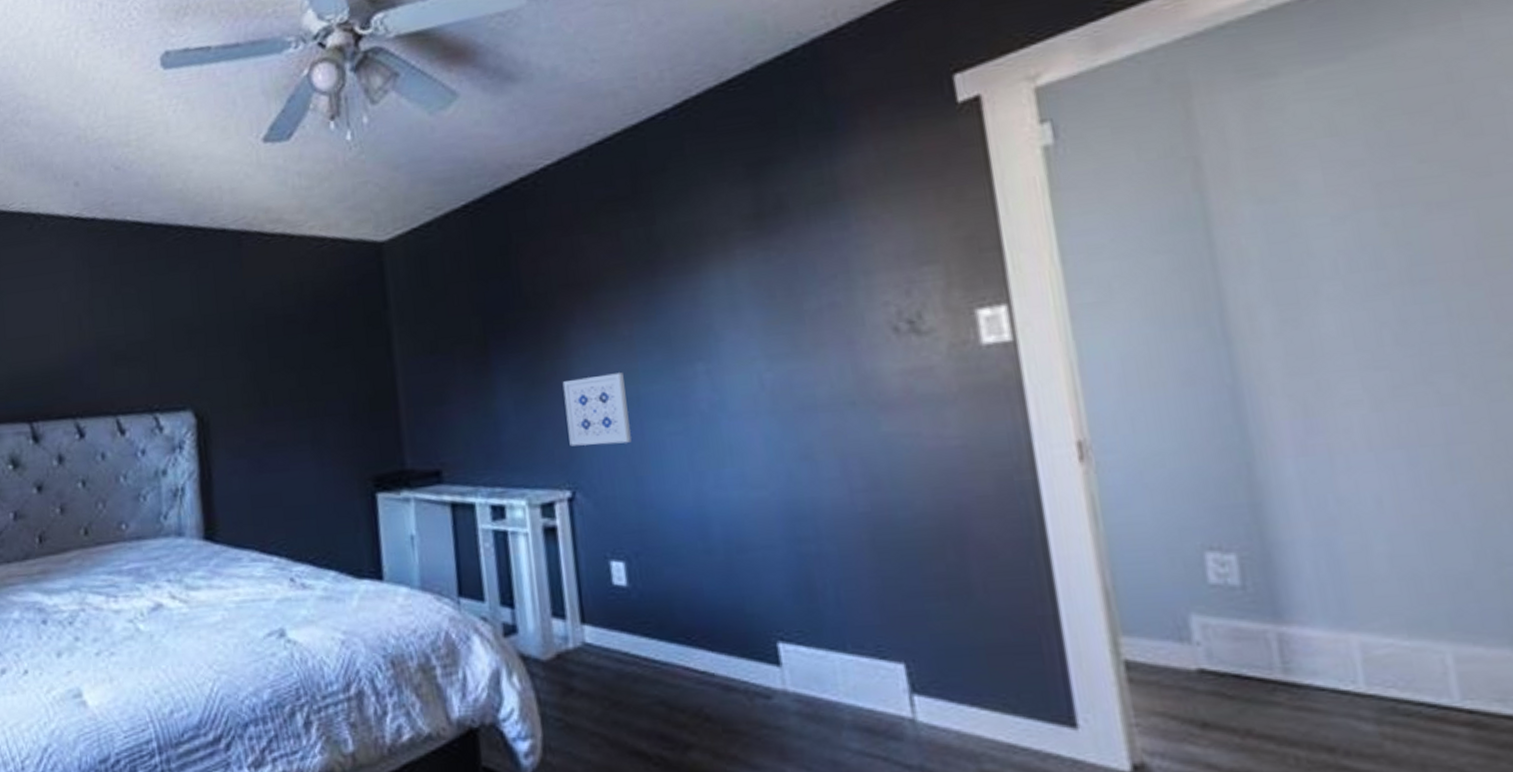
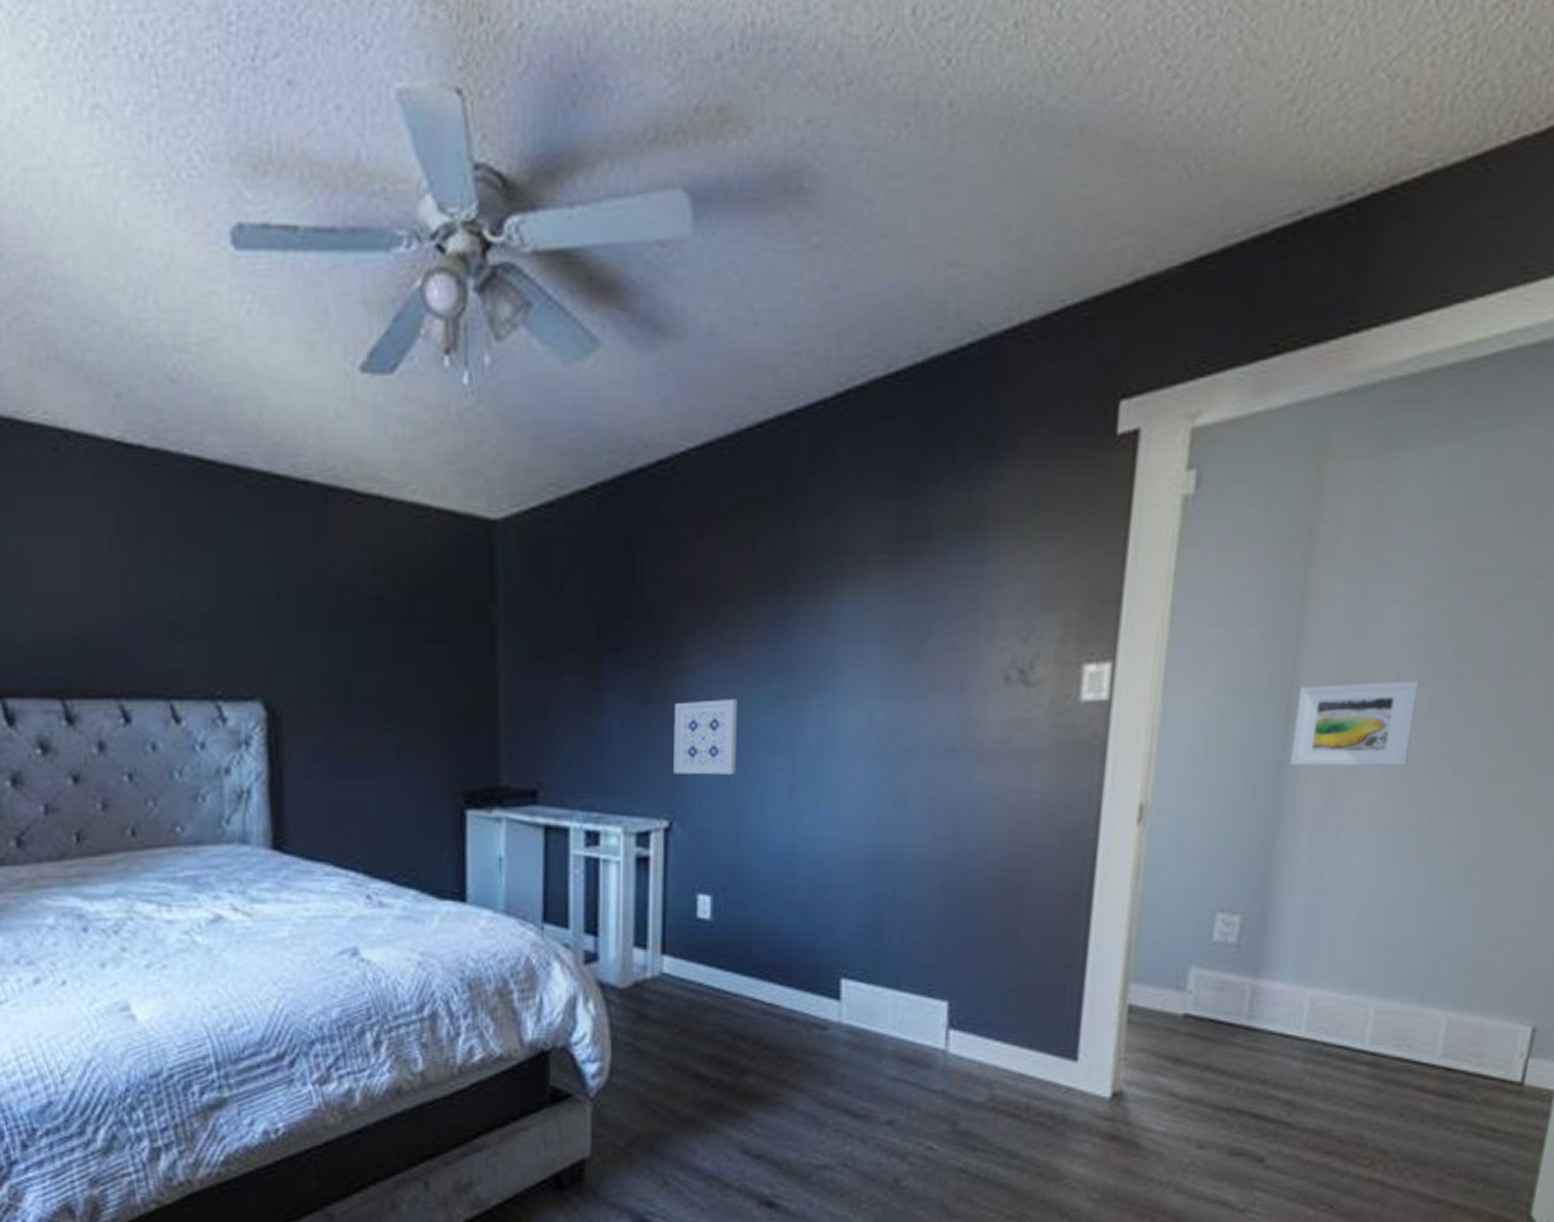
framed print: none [1231,290,1392,389] -> present [1289,680,1420,766]

